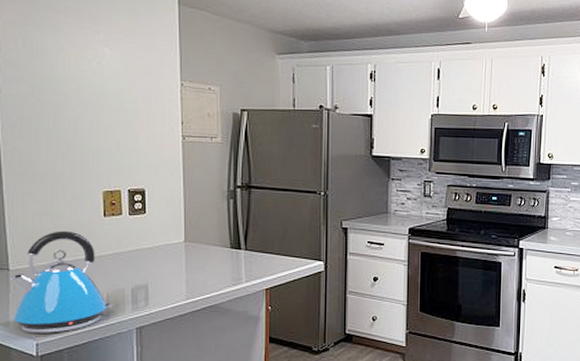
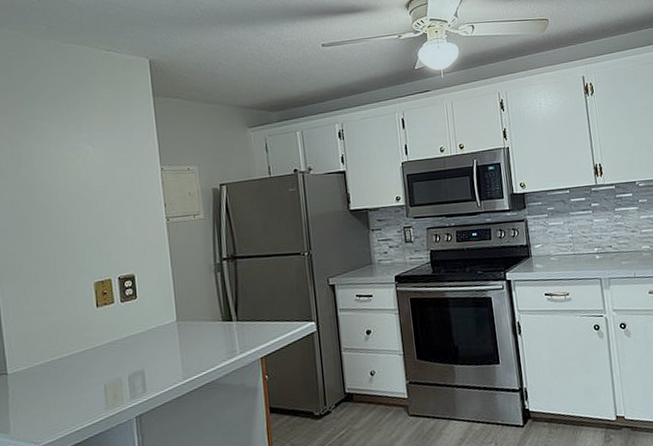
kettle: present [11,231,113,334] -> none [9,326,111,437]

